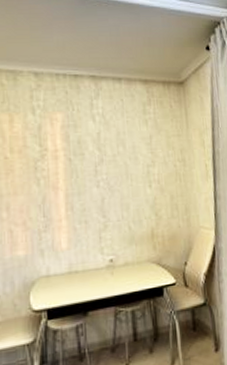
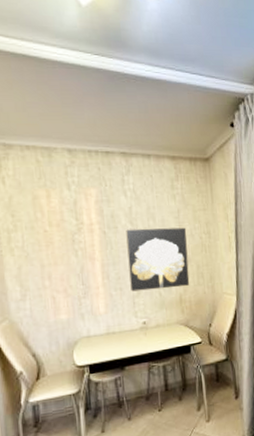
wall art: none [93,154,163,225] -> present [126,227,190,292]

